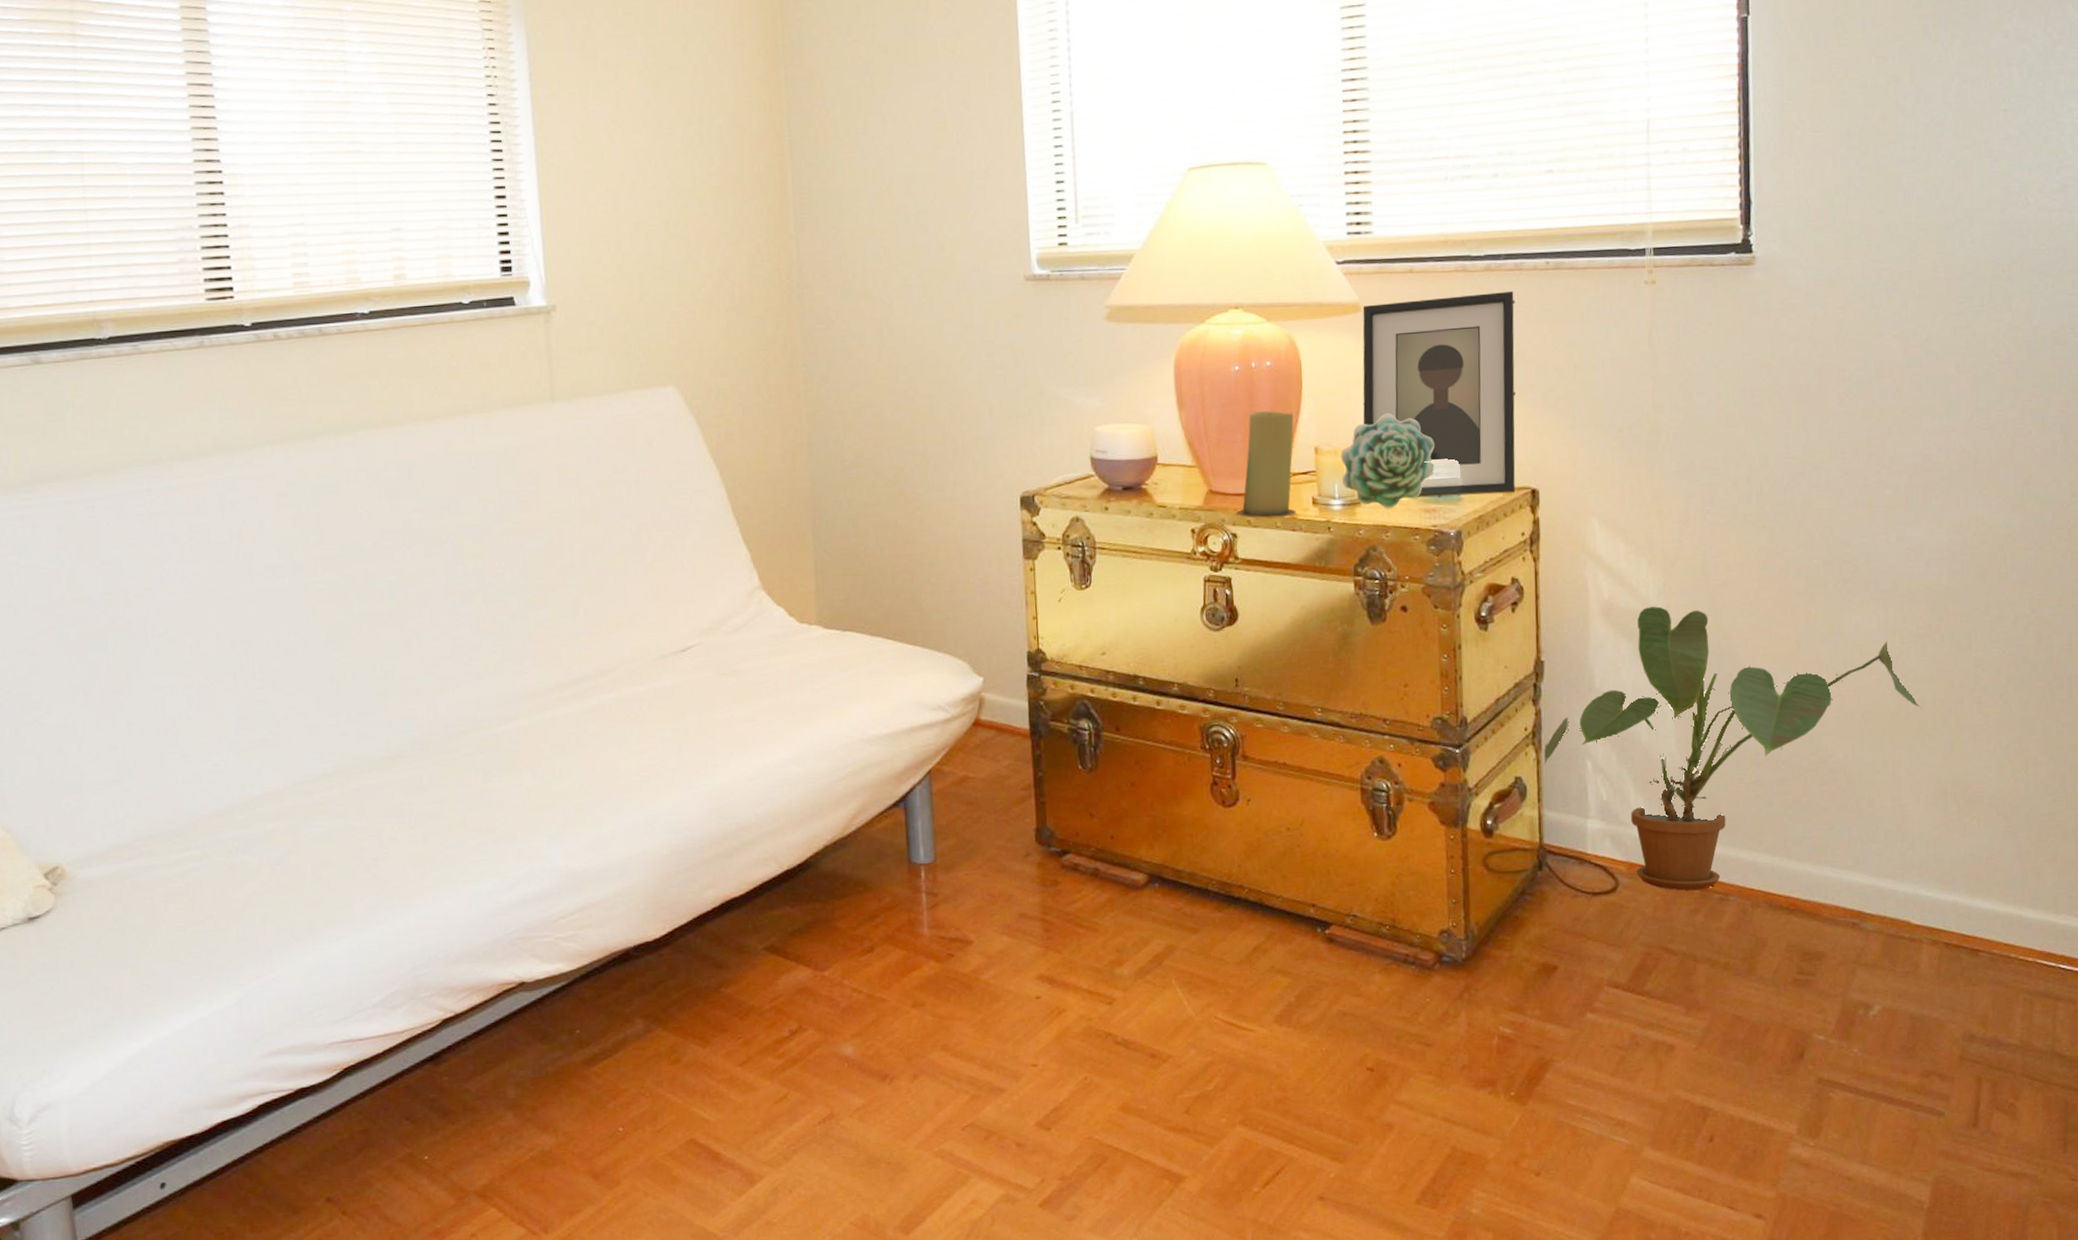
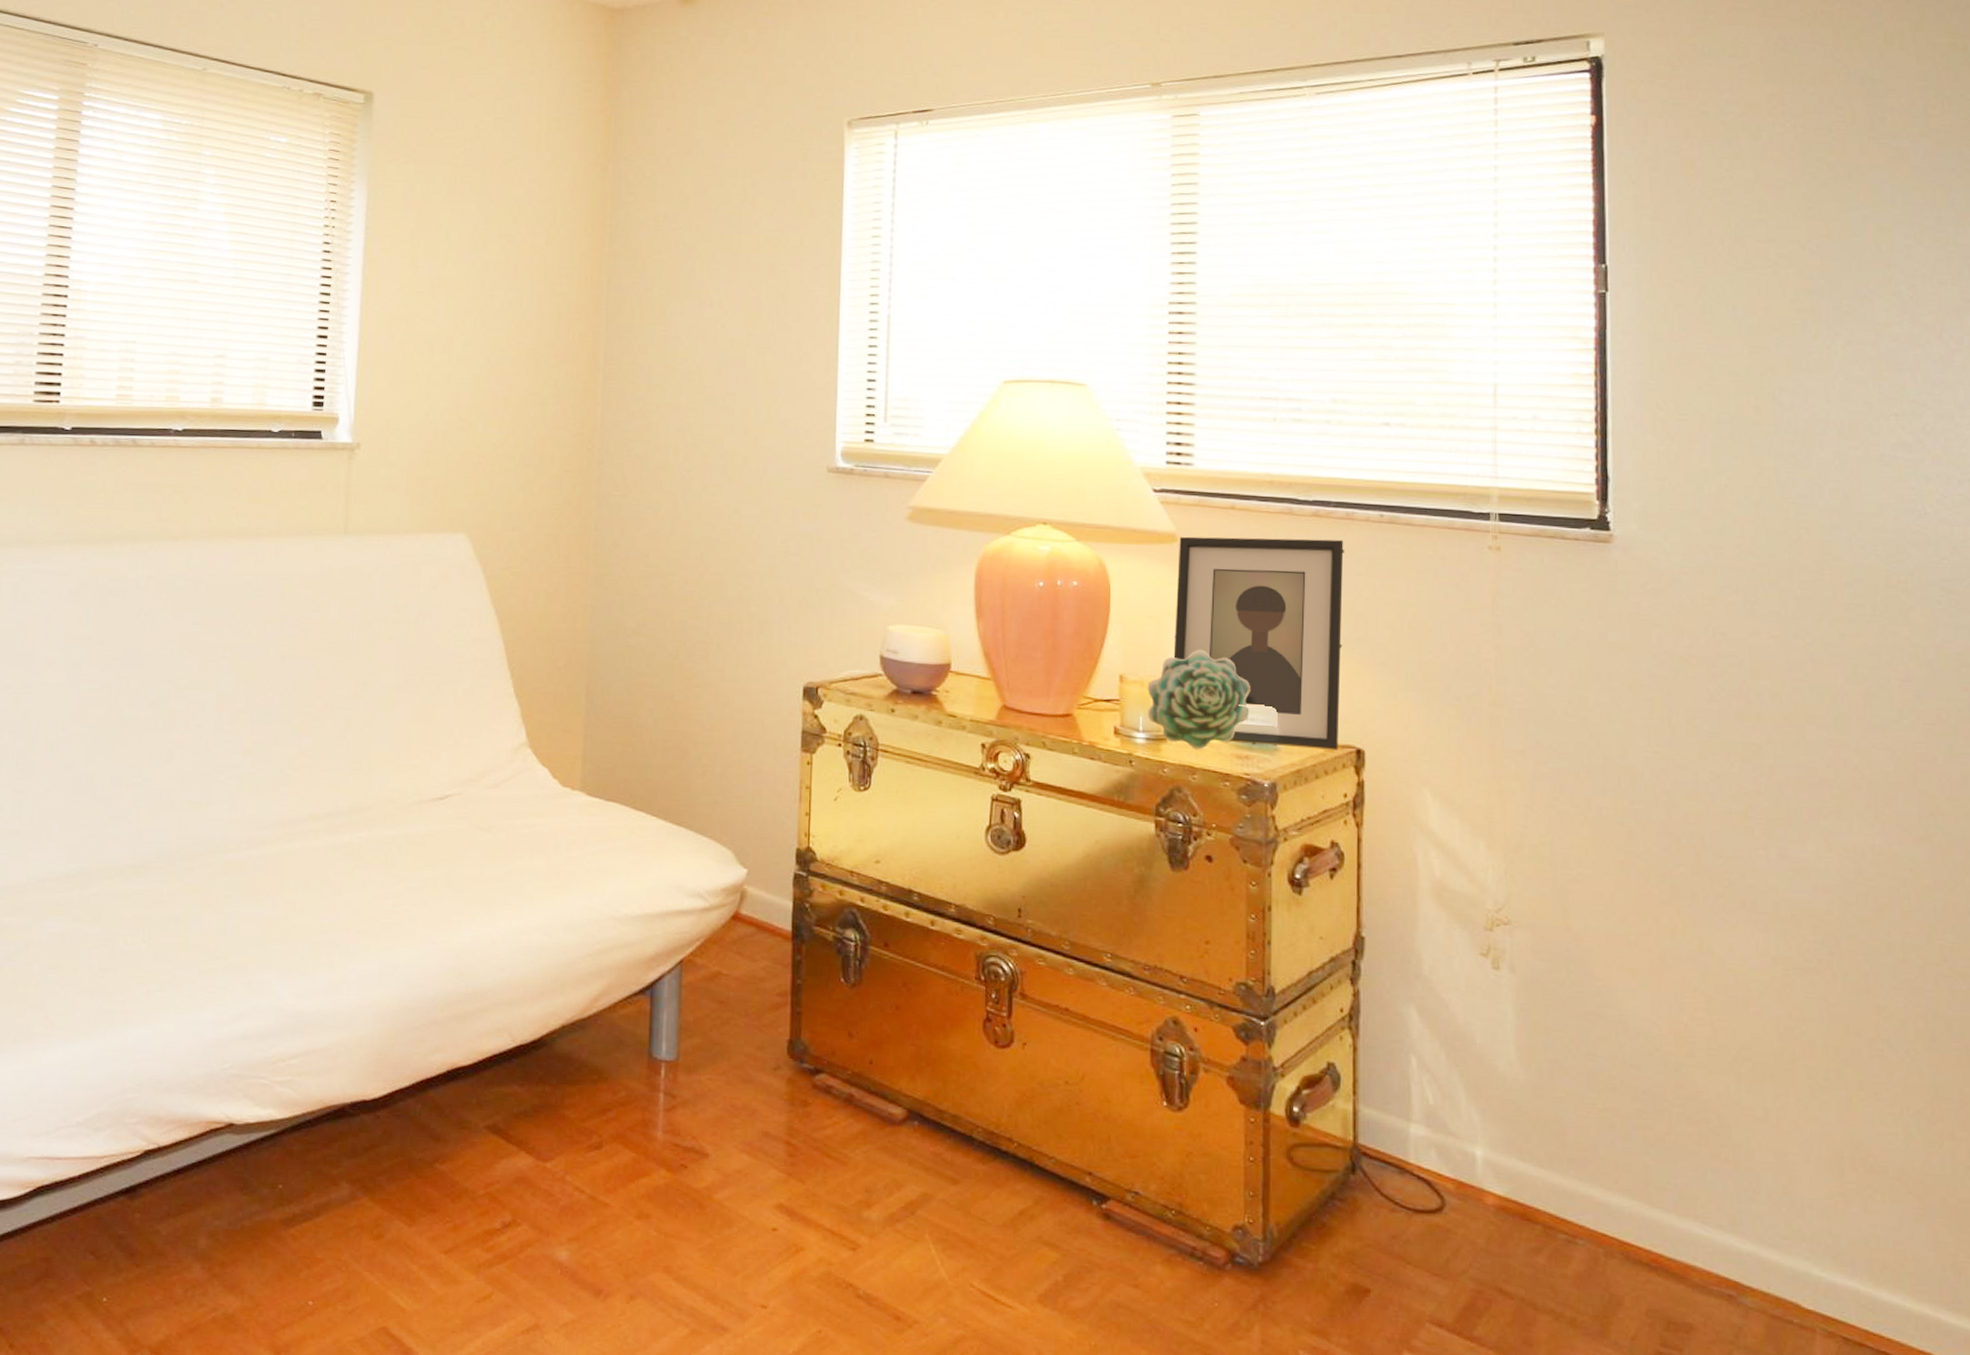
candle: present [1235,411,1298,519] -> none [1030,631,1100,745]
house plant: present [1543,606,1922,891] -> none [1360,894,1811,1226]

